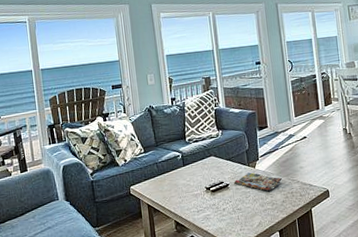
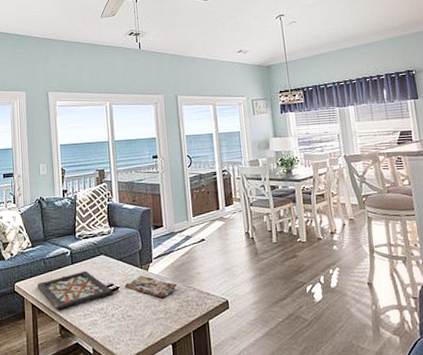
decorative tray: none [151,171,224,208] -> present [37,270,113,310]

